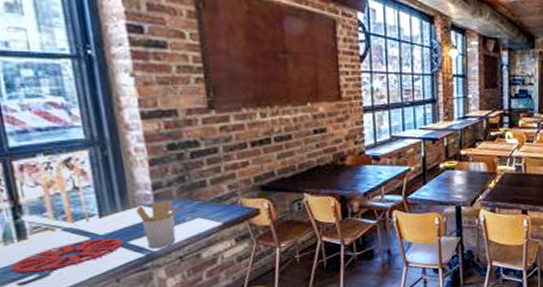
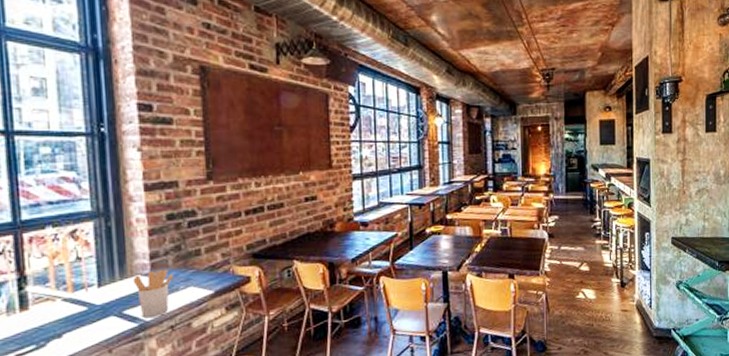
trivet: present [11,238,123,274] -> none [10,308,118,345]

